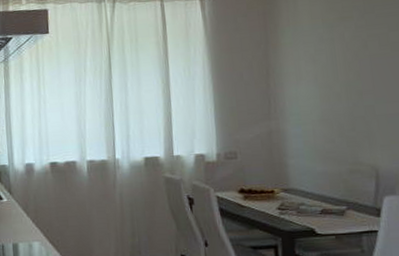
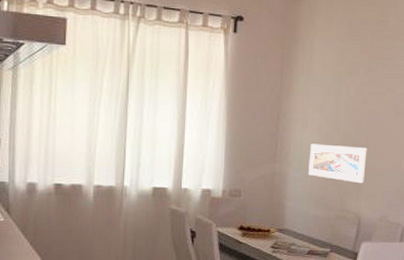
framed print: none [307,93,377,133] -> present [308,144,367,184]

